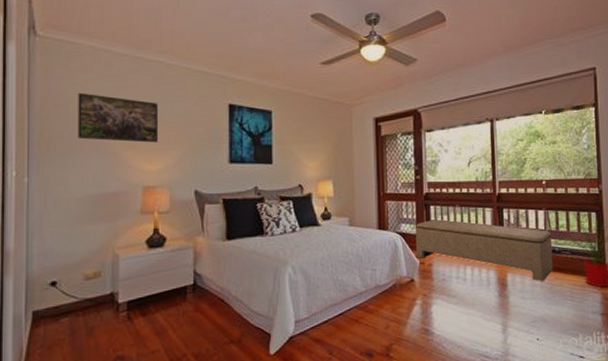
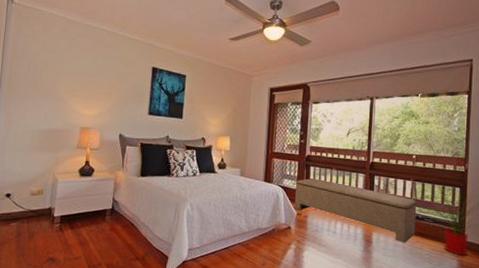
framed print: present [78,92,159,143] -> none [36,49,98,93]

